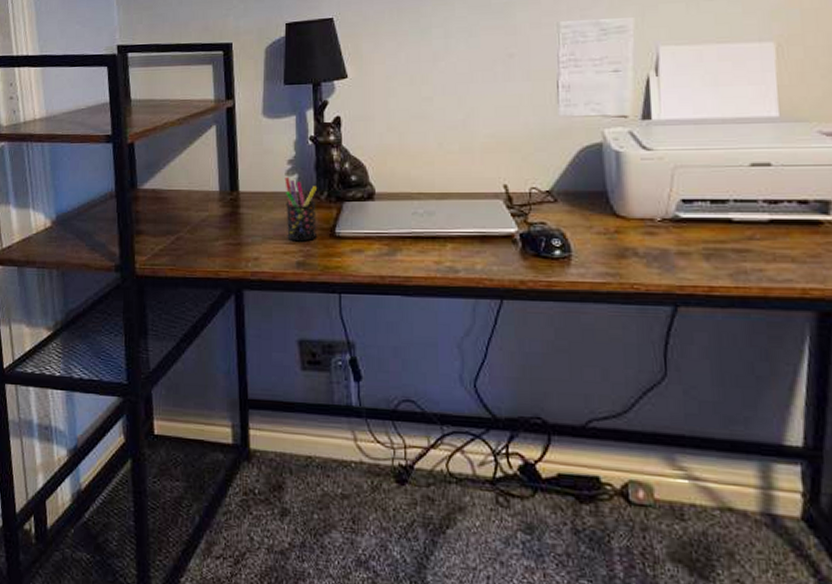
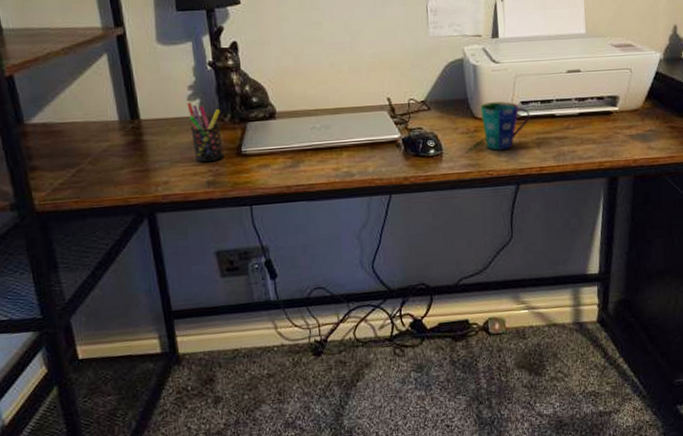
cup: none [624,198,695,259] -> present [480,101,530,150]

